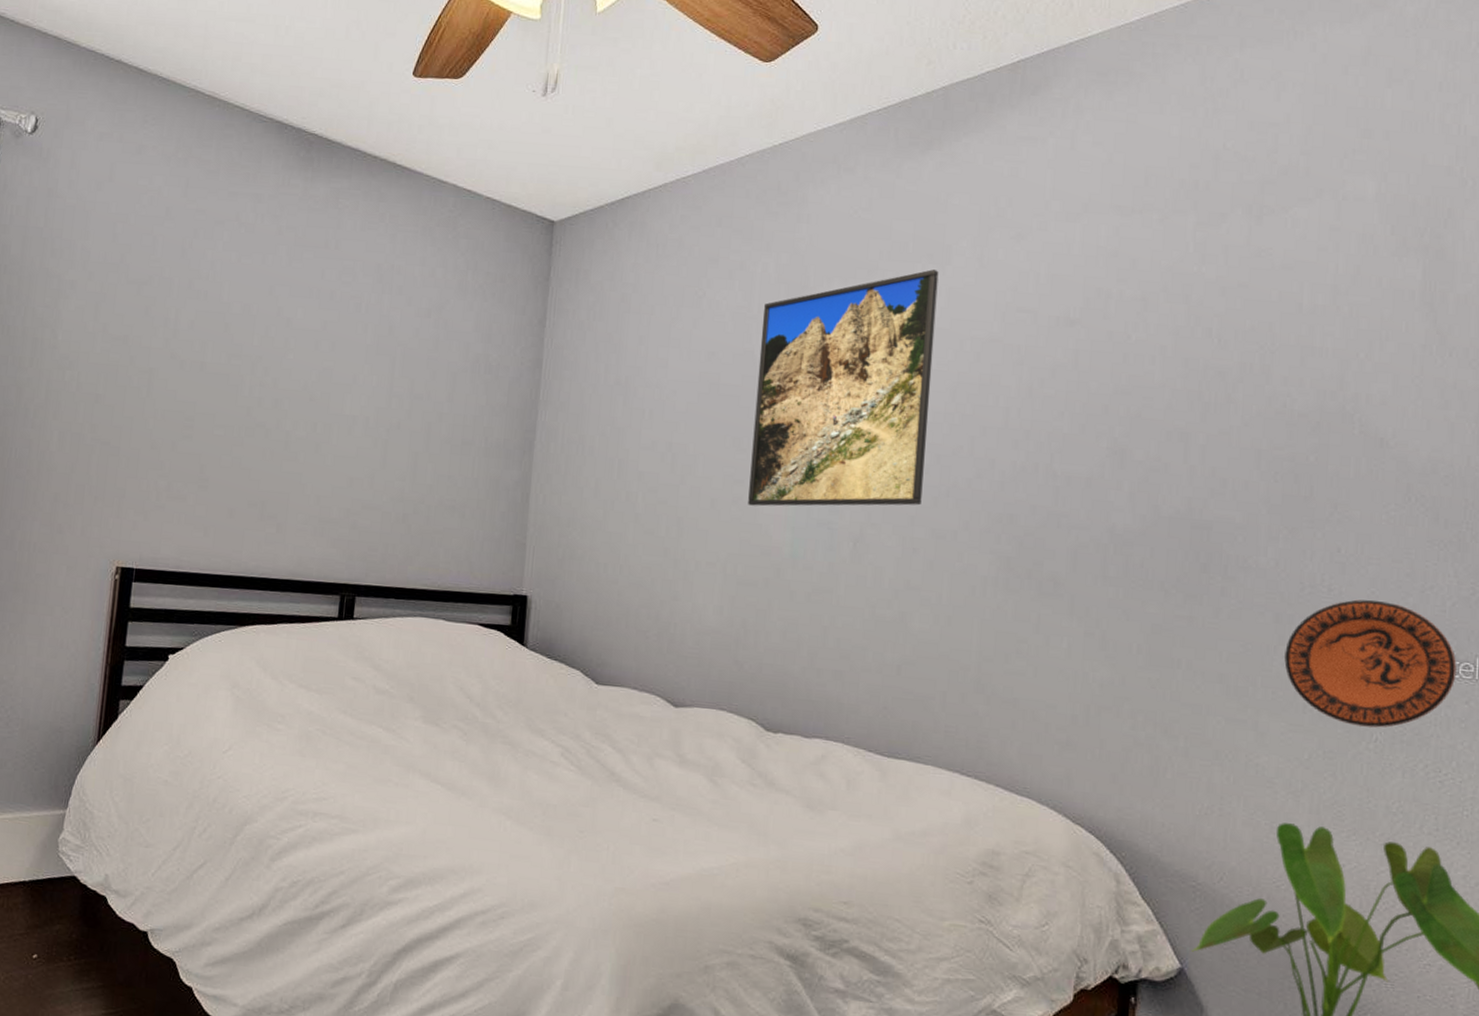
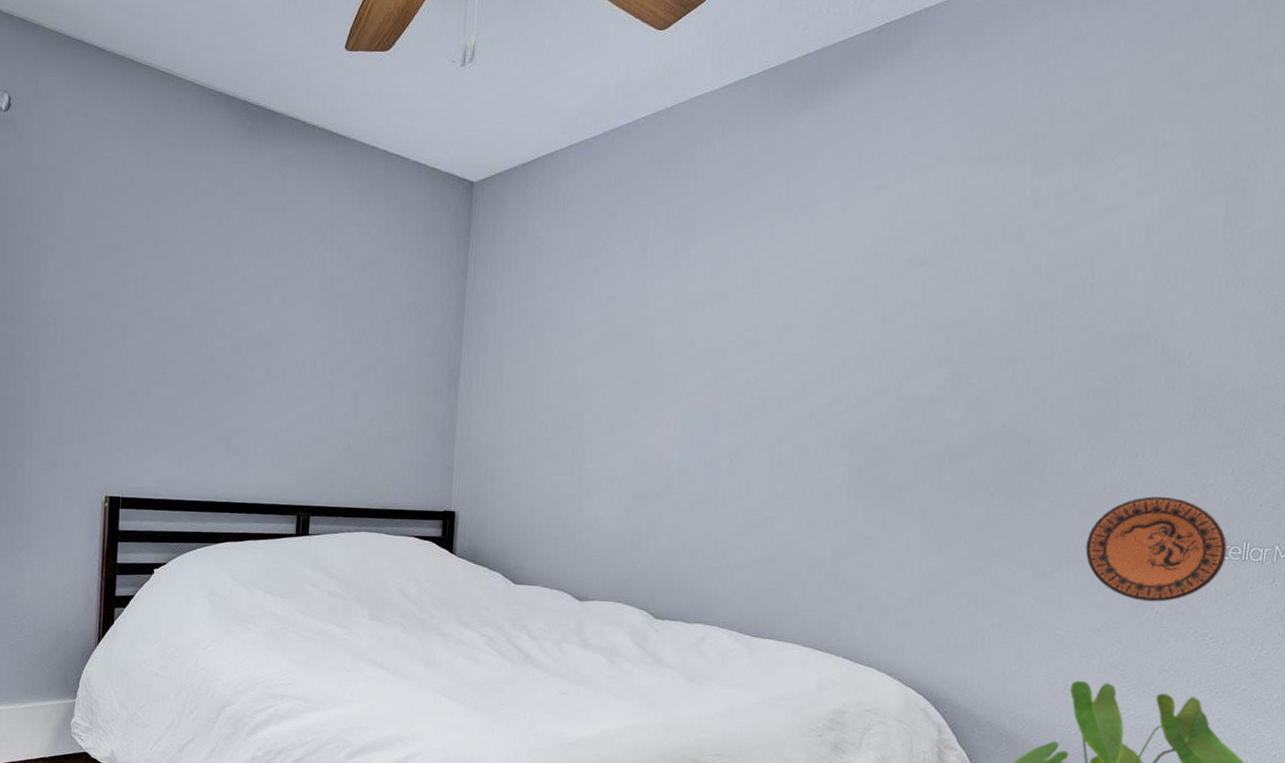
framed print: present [748,269,939,507] -> none [641,218,809,431]

